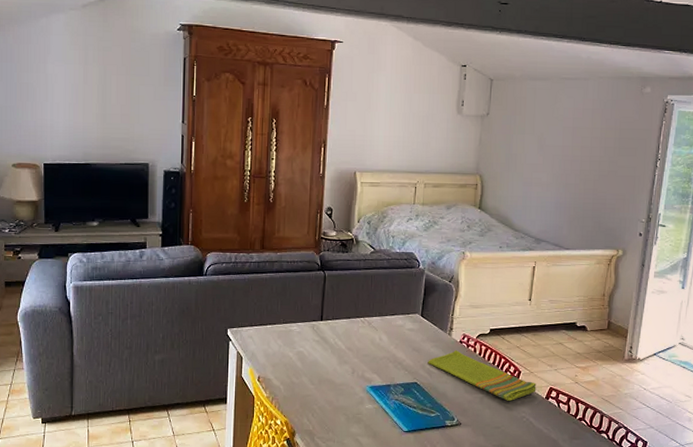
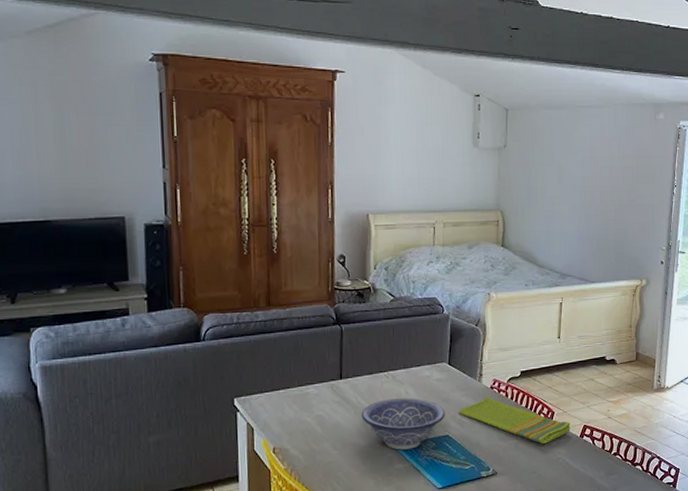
decorative bowl: none [337,343,415,392] -> present [361,398,445,450]

